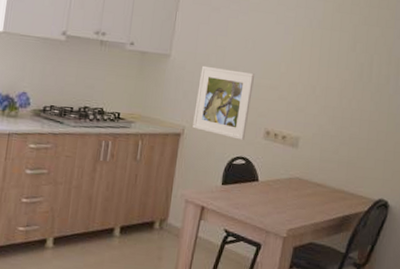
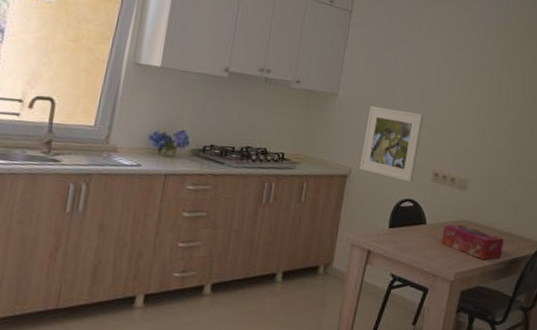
tissue box: none [273,181,336,217] -> present [441,224,504,260]

